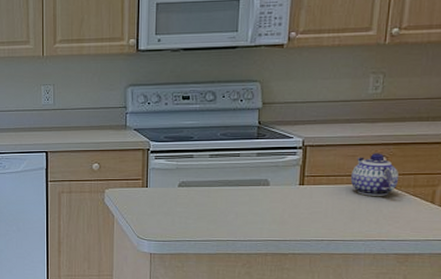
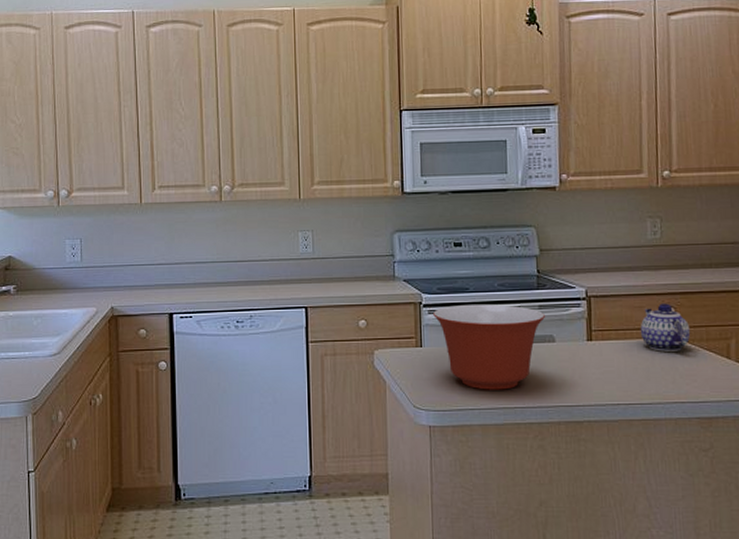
mixing bowl: none [159,151,262,225] -> present [433,303,545,390]

